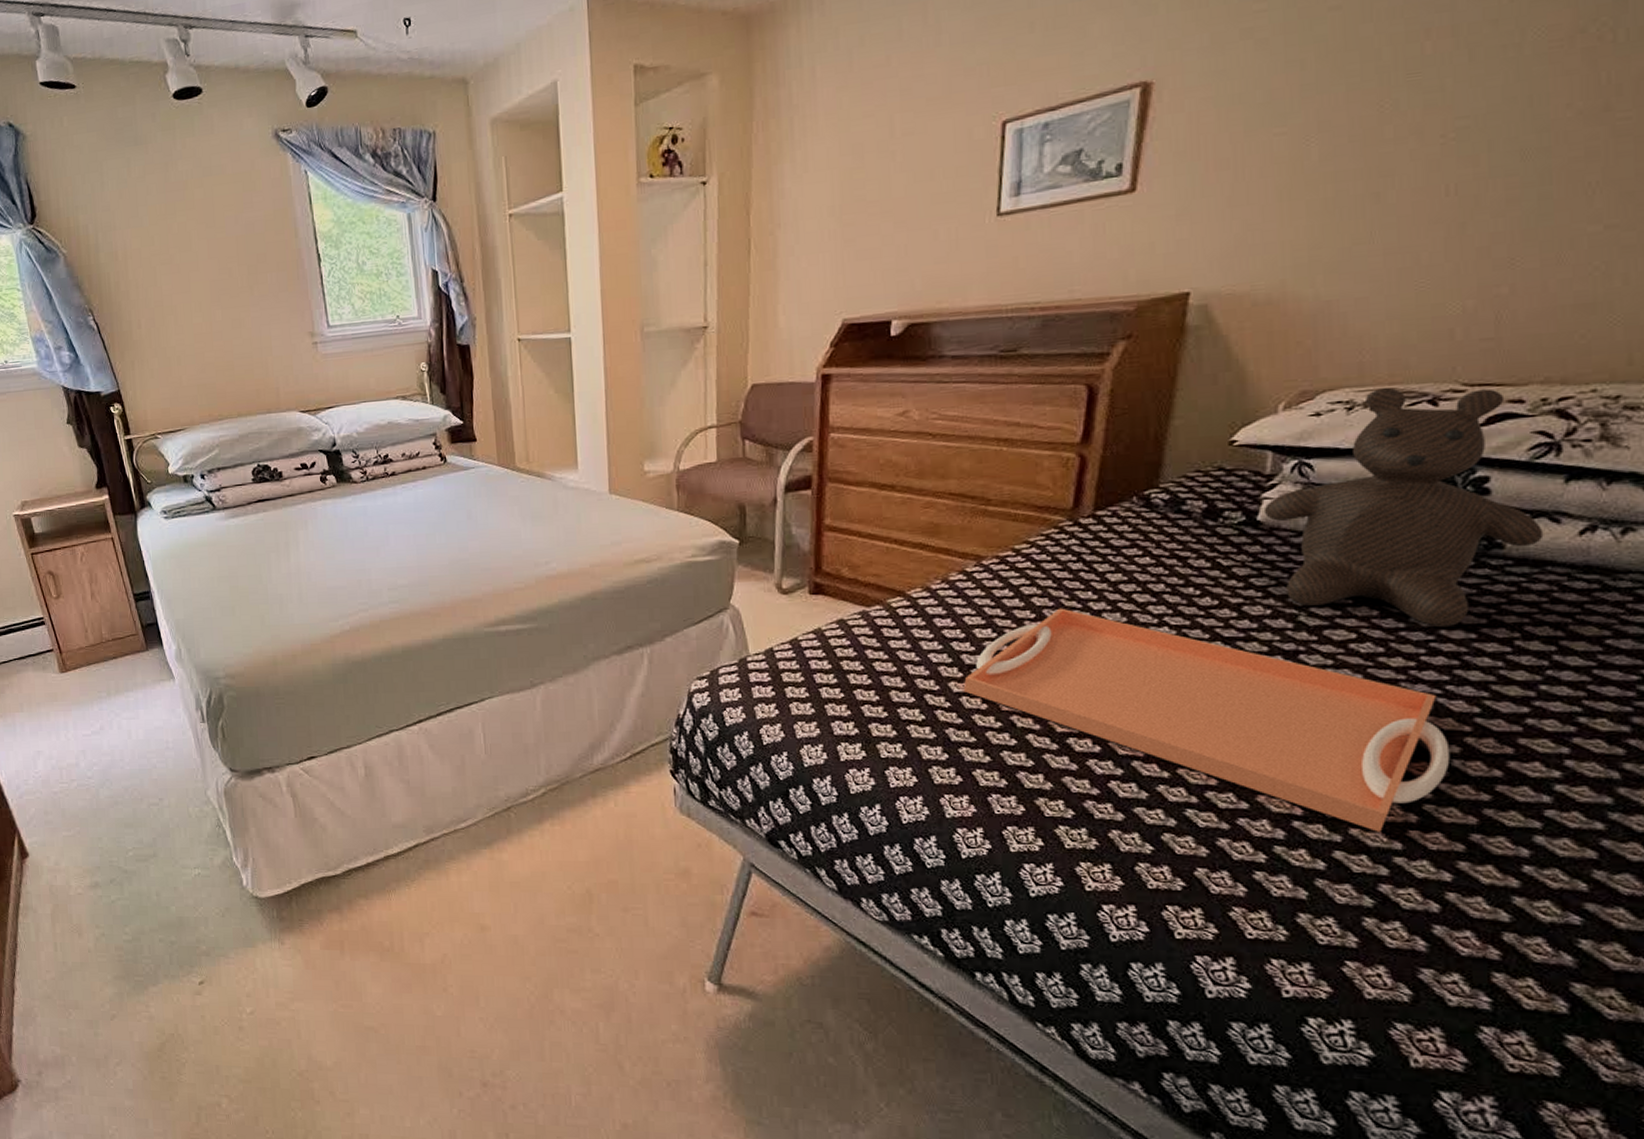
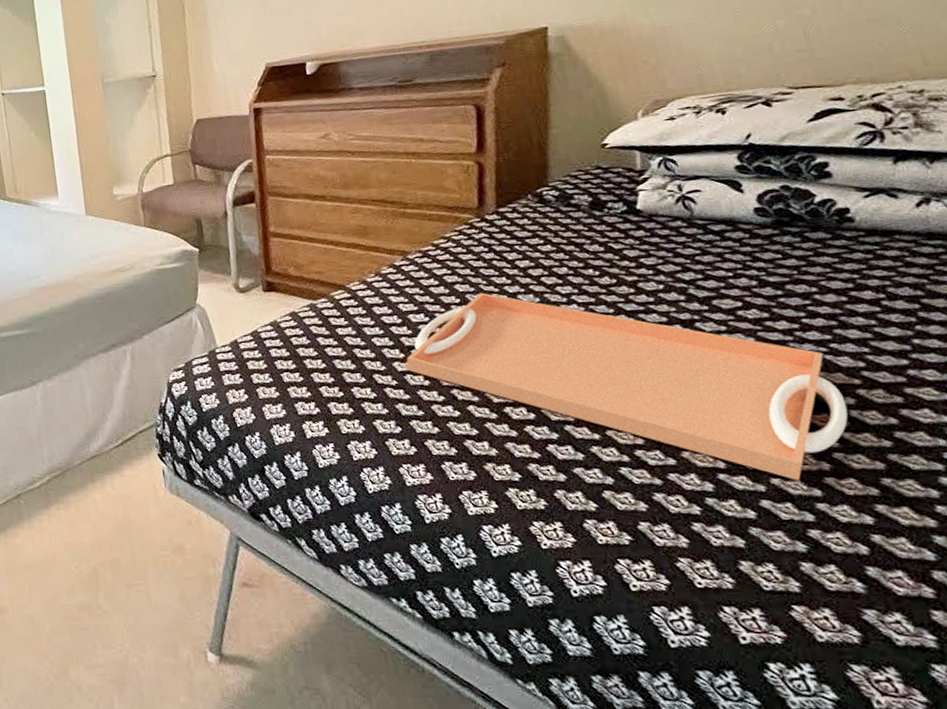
teddy bear: present [1263,388,1544,628] -> none [641,90,886,293]

